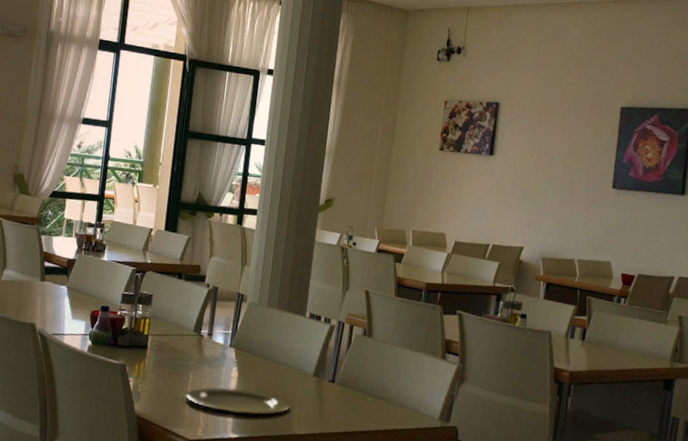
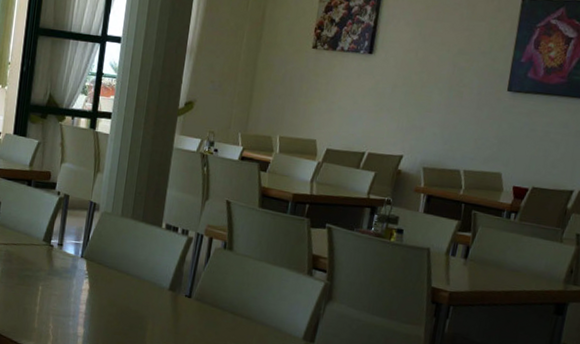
plate: present [186,387,290,415] -> none [35,299,144,329]

